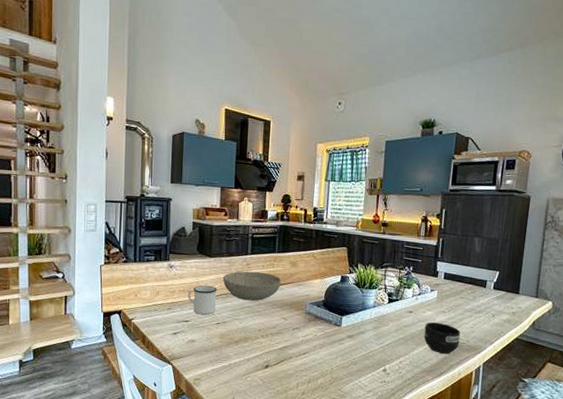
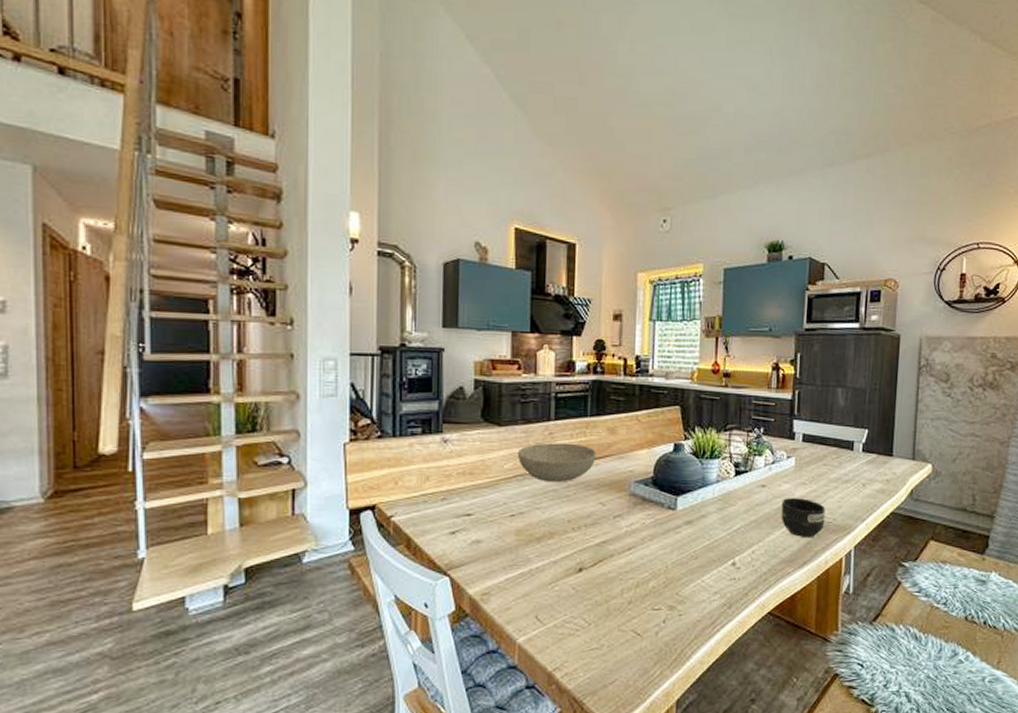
mug: present [188,285,217,315] -> none [470,464,510,504]

